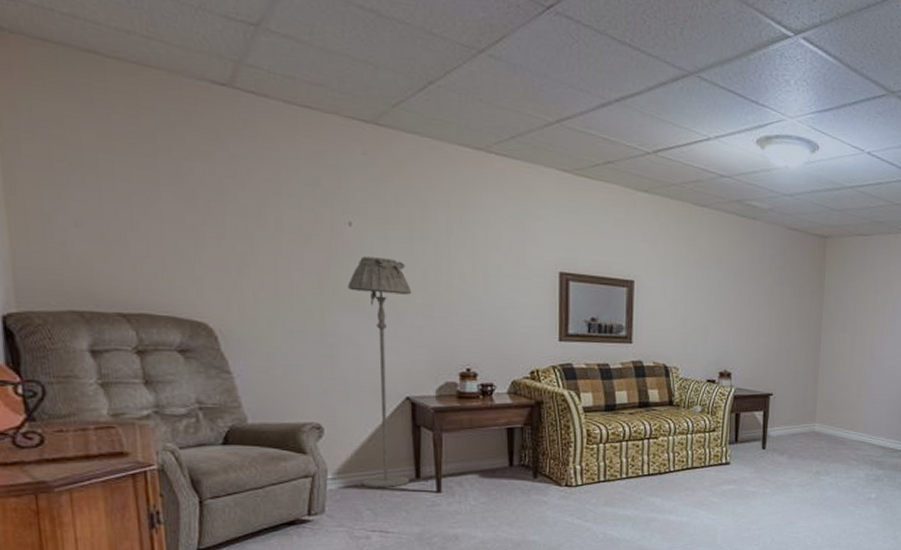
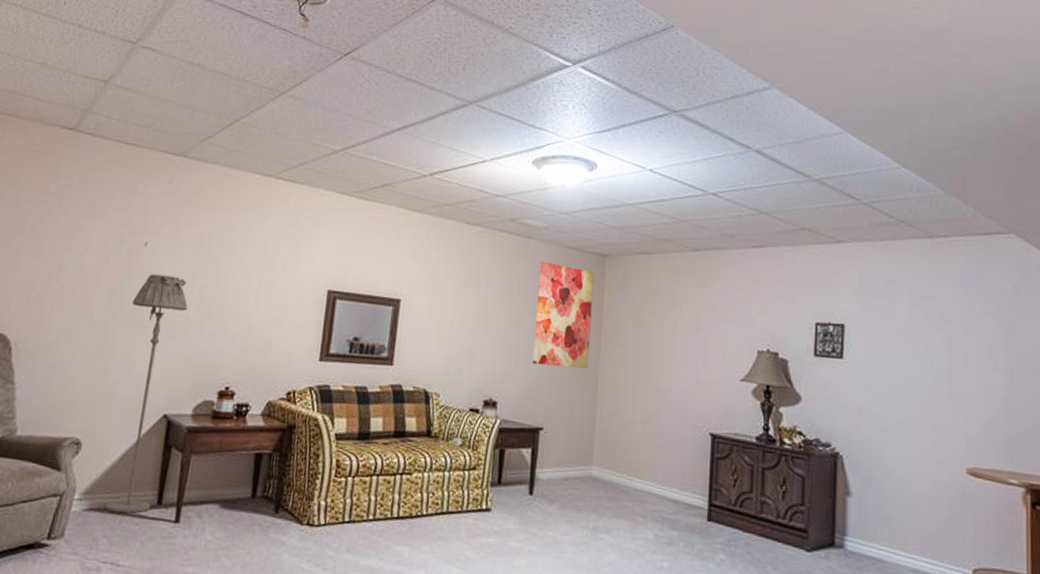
wall art: none [761,242,817,342] -> present [531,260,595,370]

